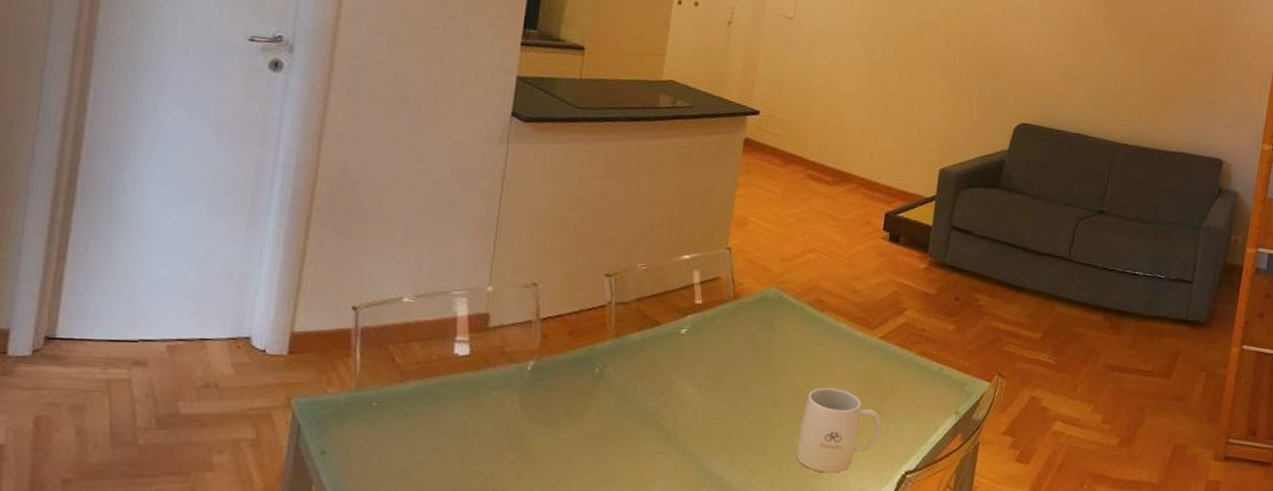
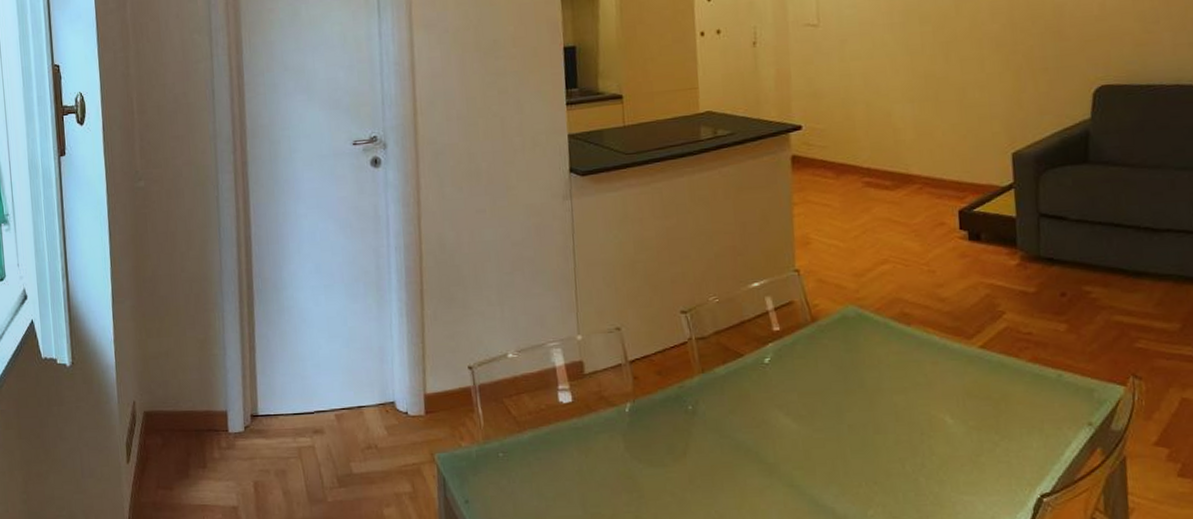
mug: present [796,387,882,473] -> none [907,406,1003,500]

